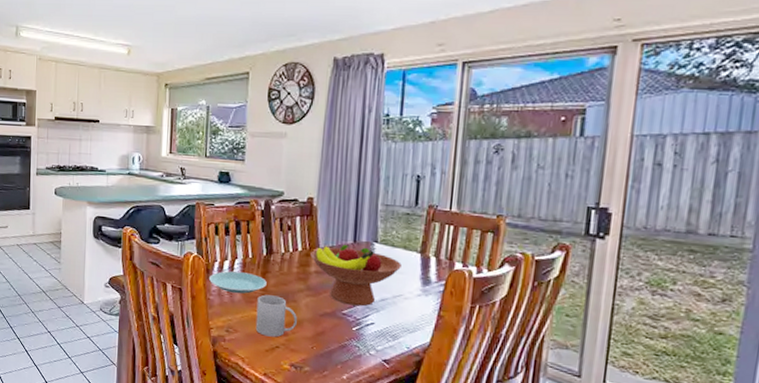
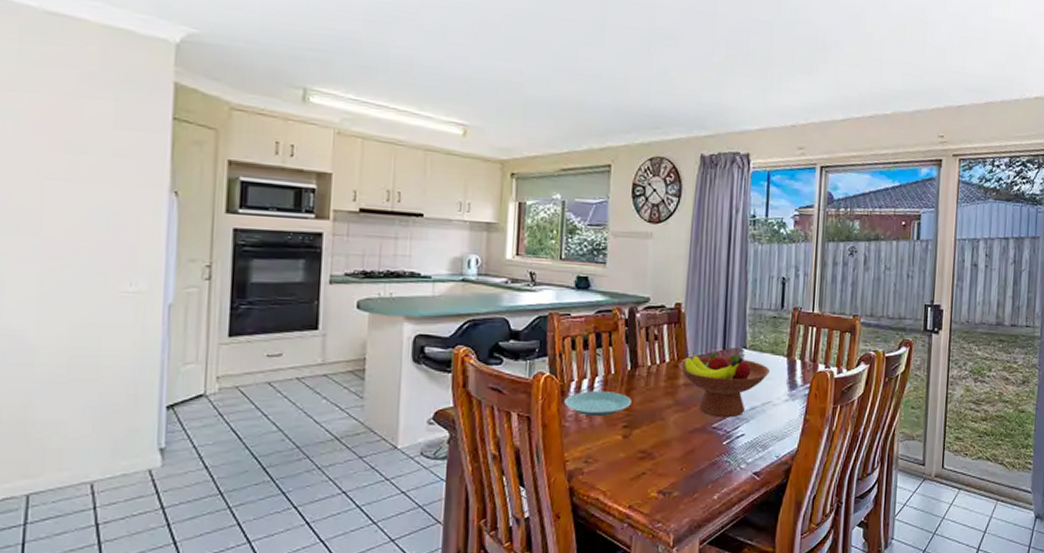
mug: present [255,294,297,337] -> none [618,415,665,463]

